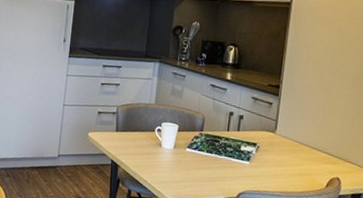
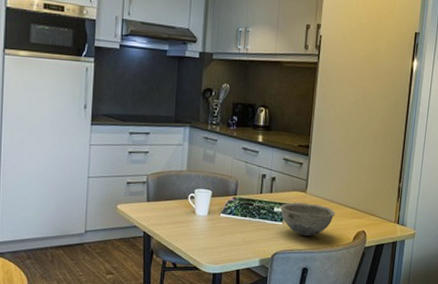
bowl: none [247,142,307,179] -> present [280,202,336,236]

